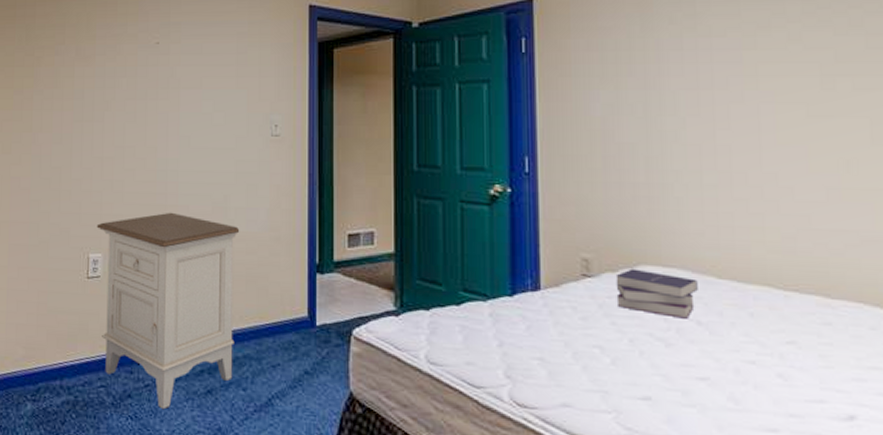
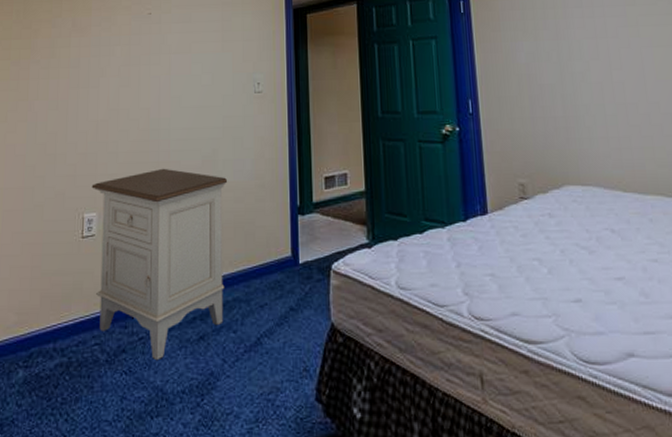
book: present [615,268,698,319] -> none [546,189,610,229]

